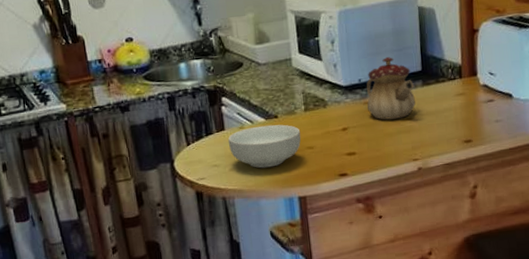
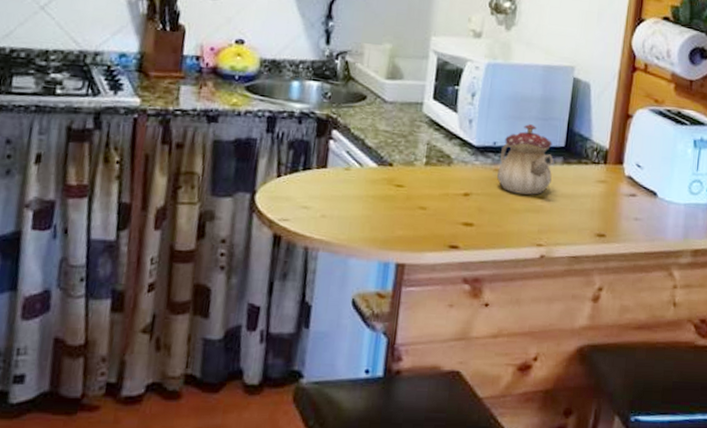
cereal bowl: present [228,124,301,169] -> none [327,171,416,222]

